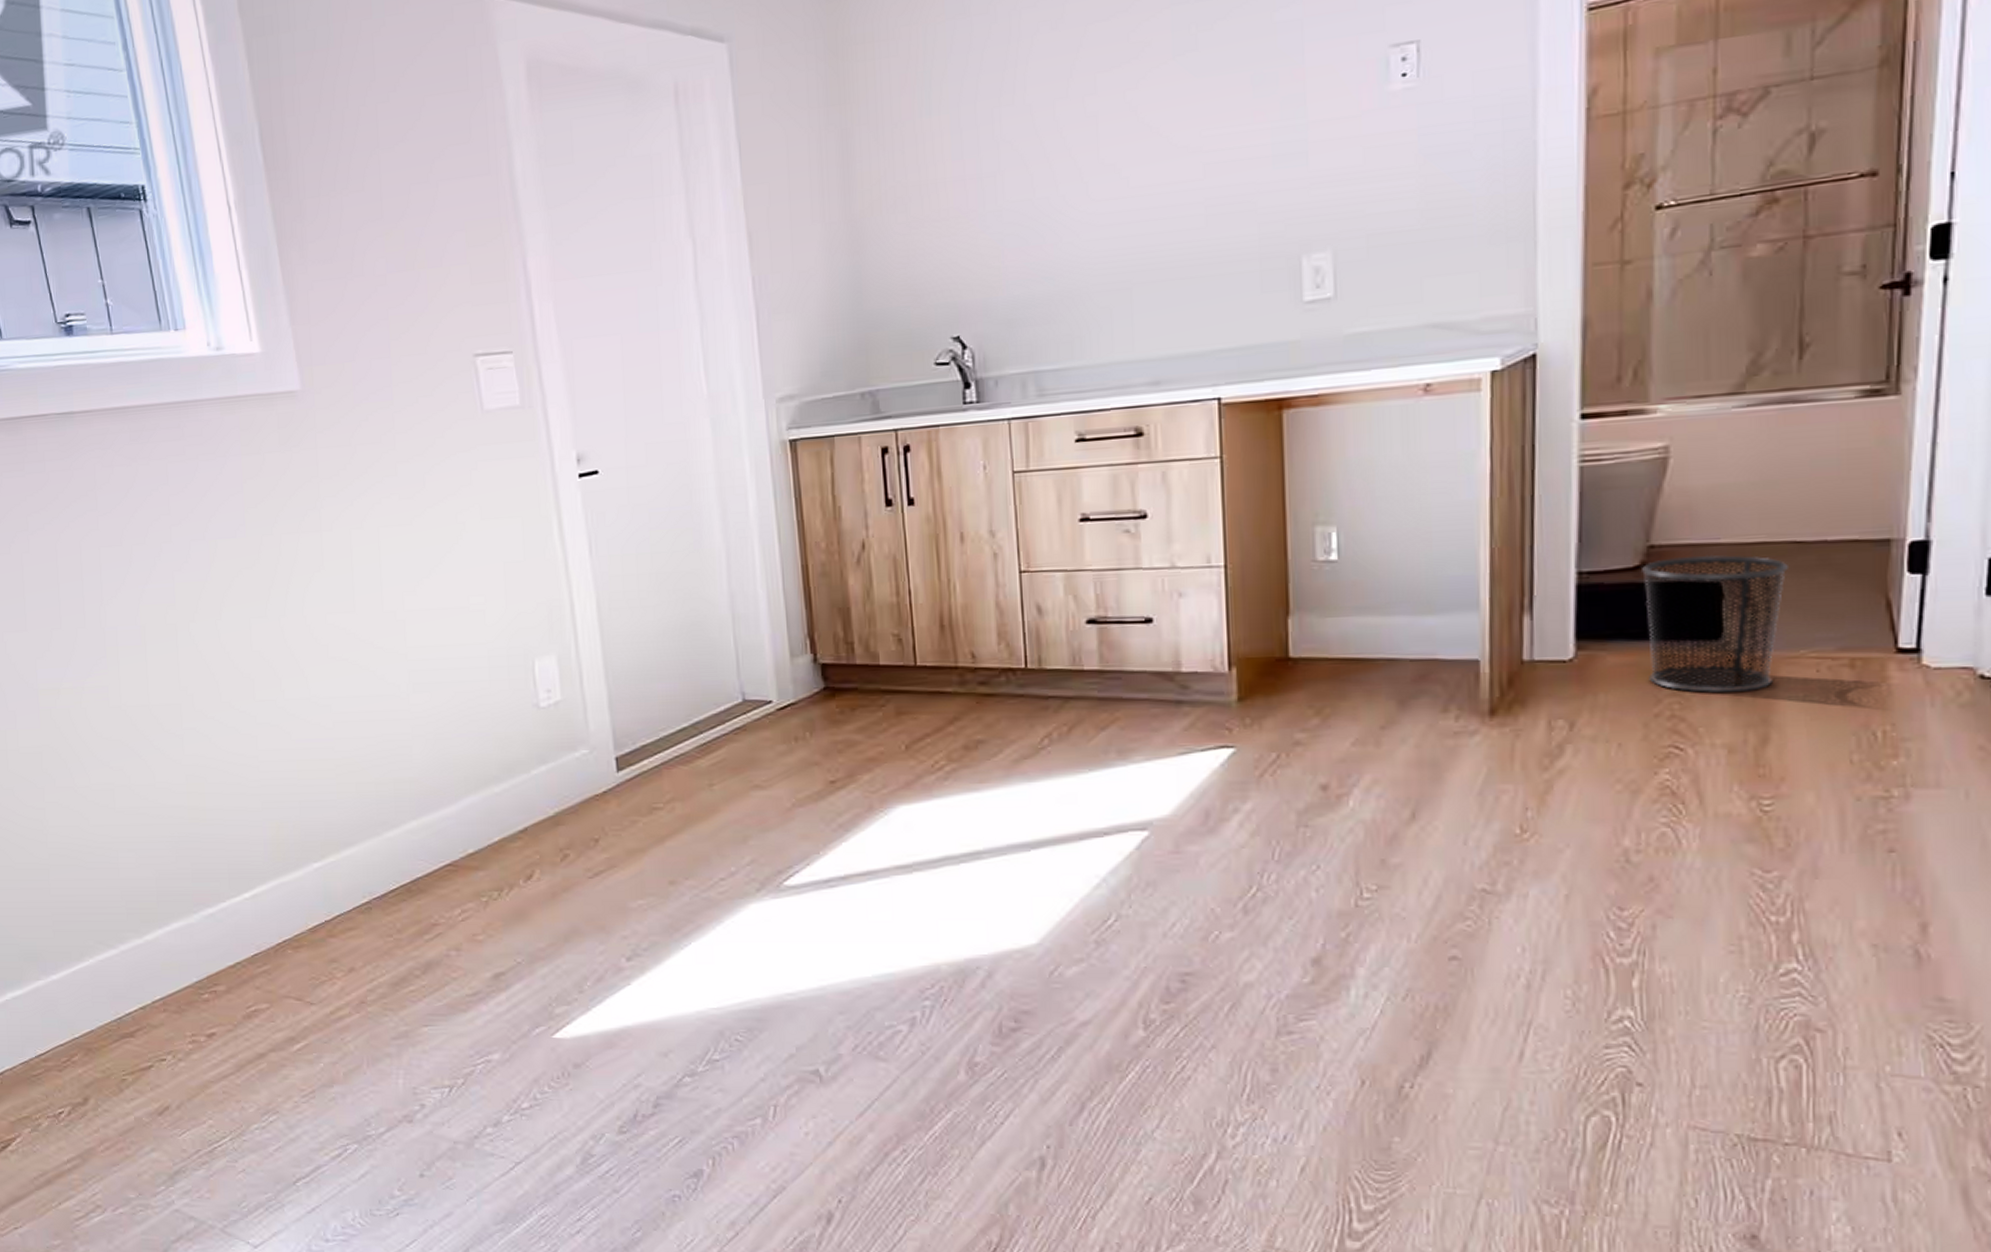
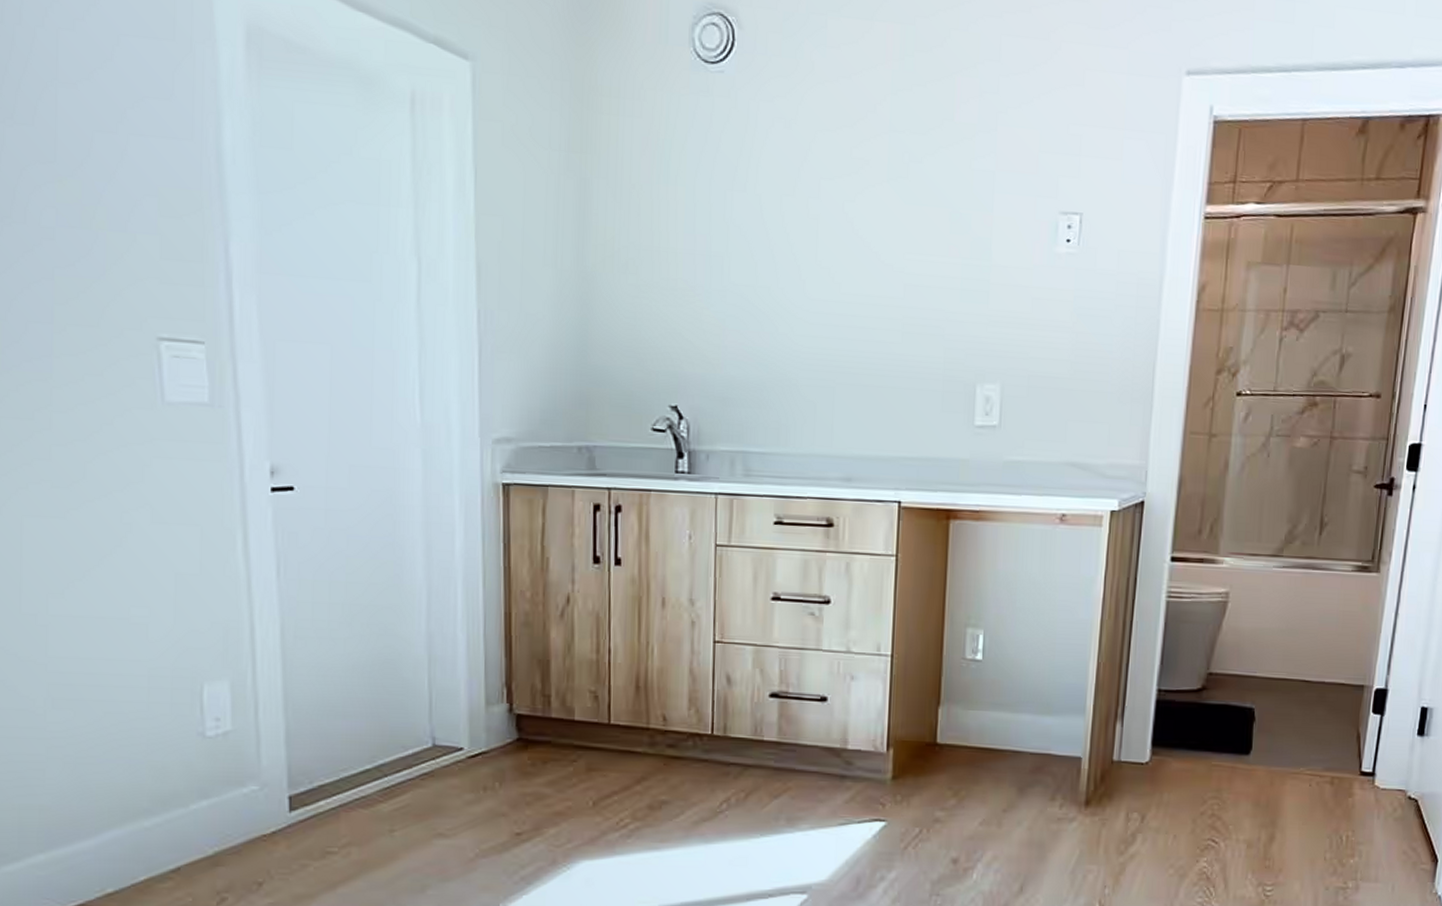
waste bin: present [1642,554,1788,693] -> none [1200,685,1298,798]

